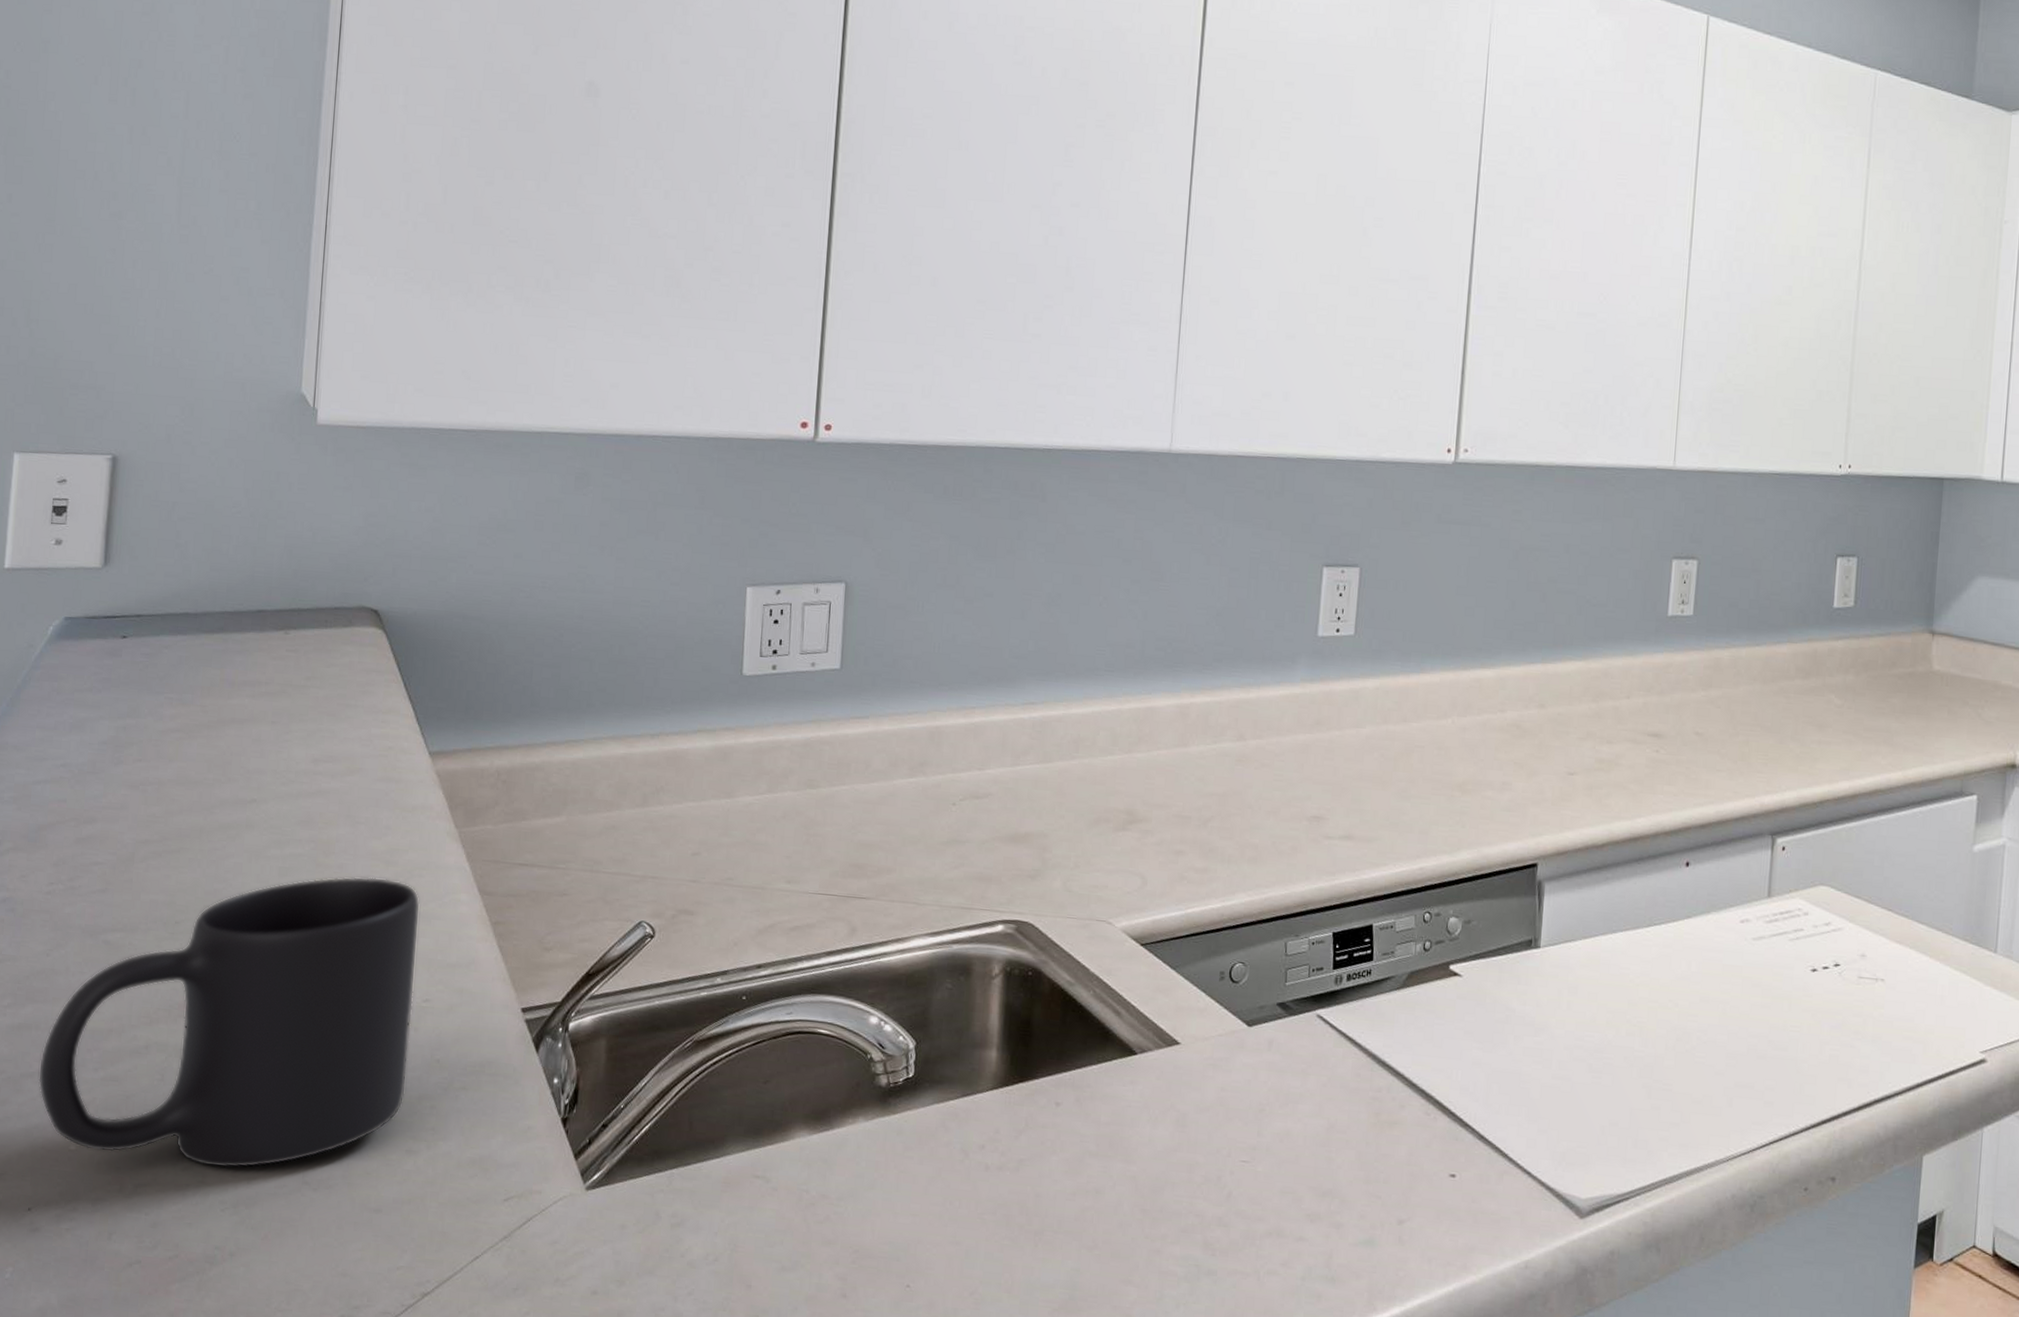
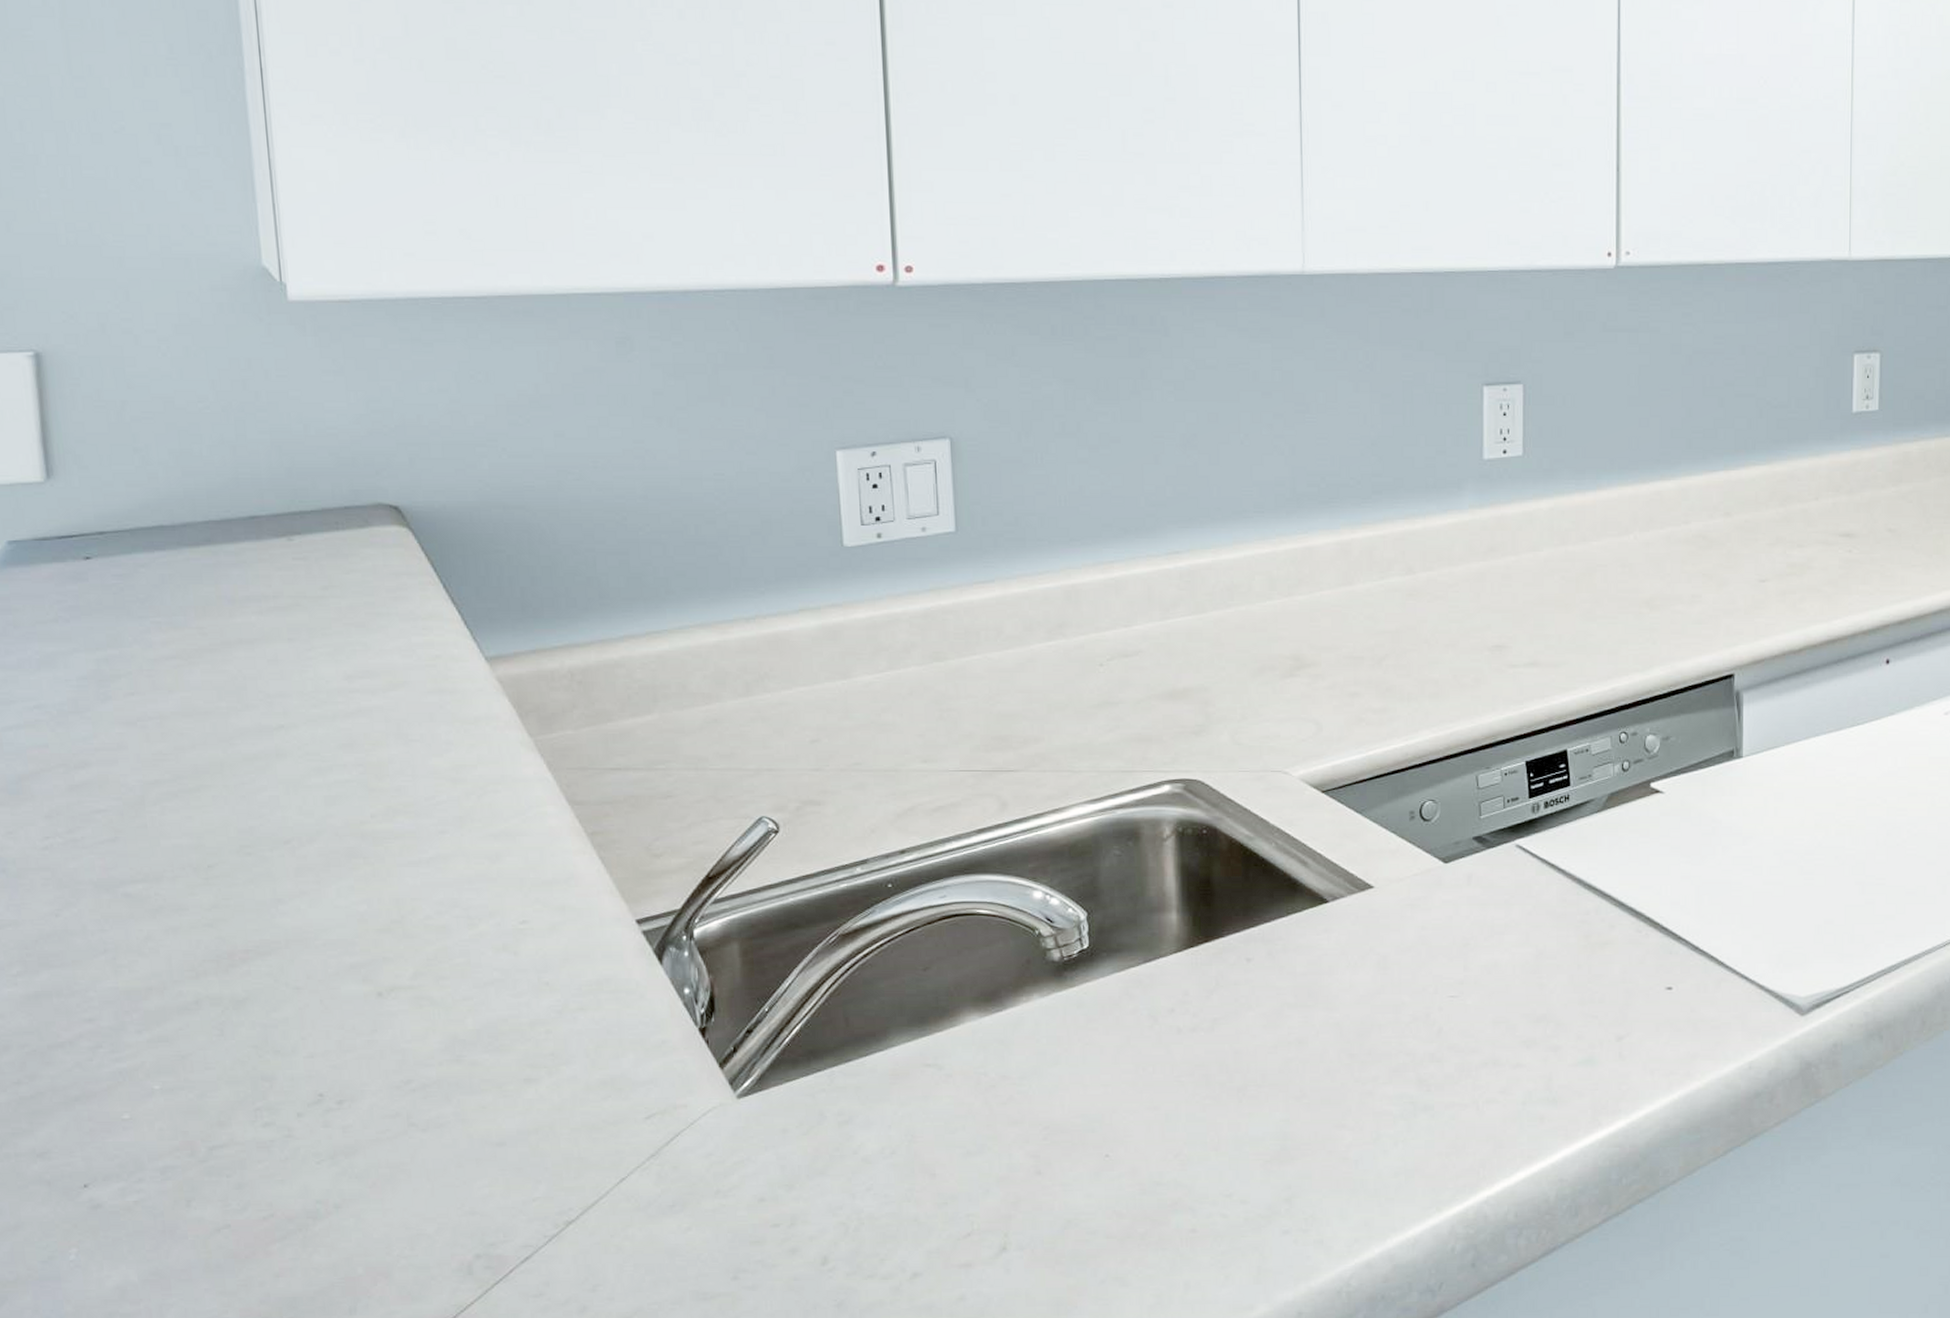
mug: present [38,876,420,1169] -> none [68,798,514,1120]

